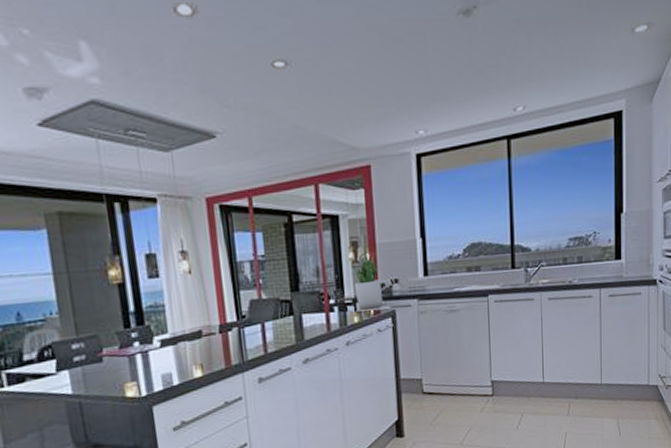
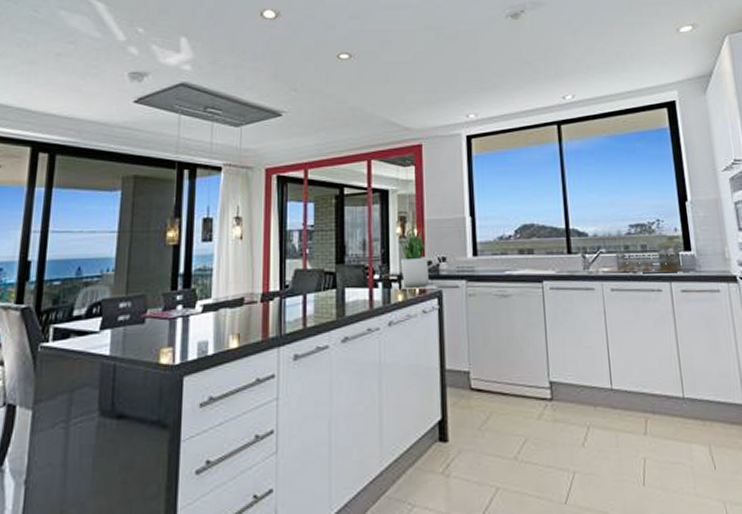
dish rack: none [555,251,612,283] -> present [616,241,682,273]

